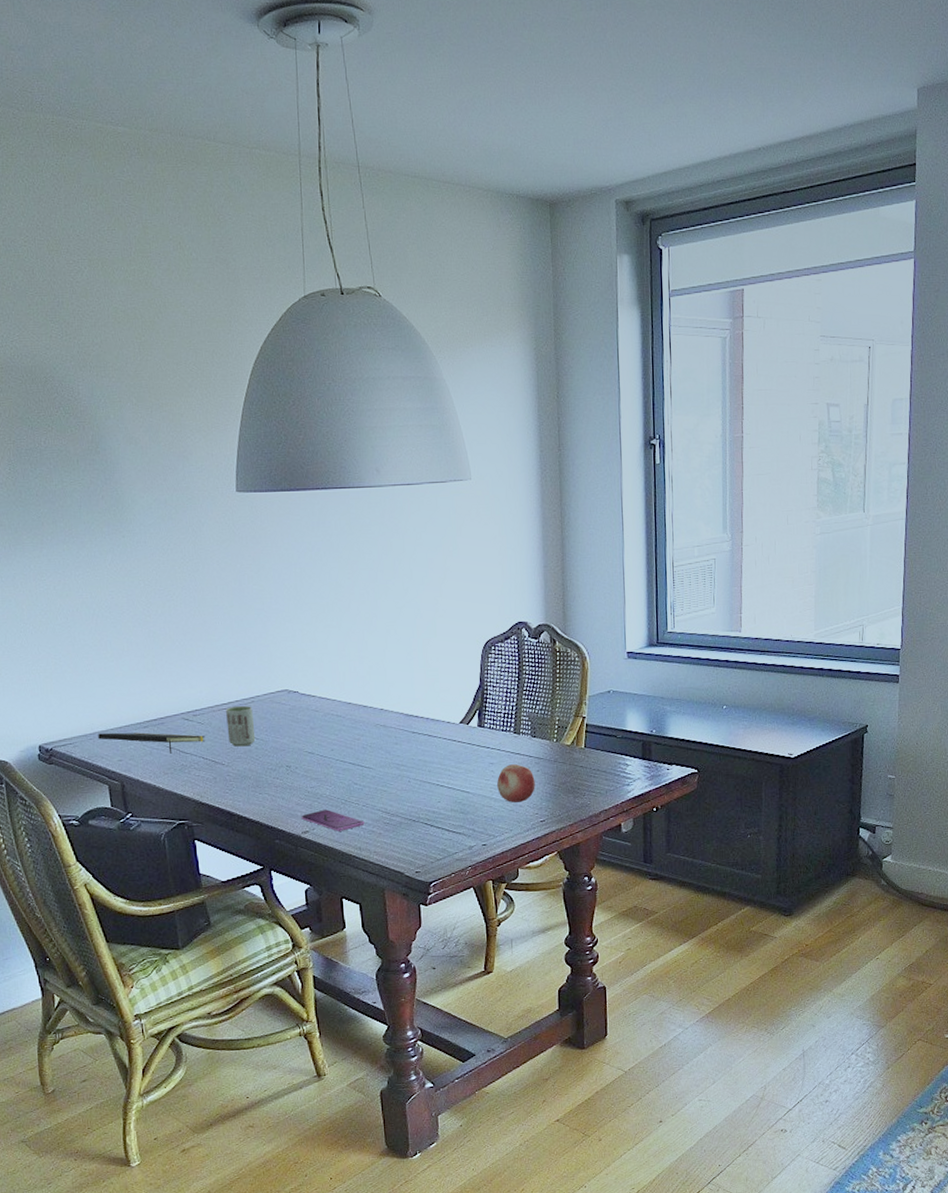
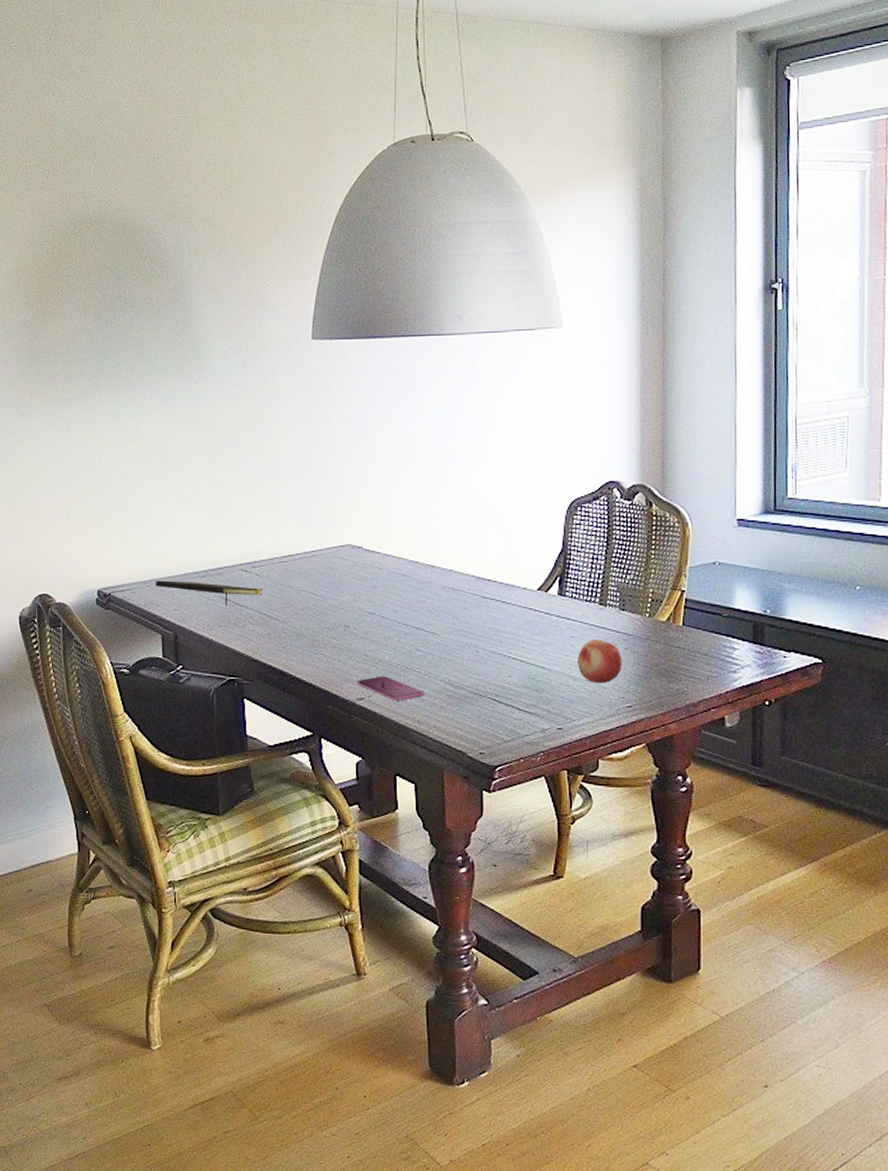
cup: present [226,705,256,747] -> none [285,559,314,602]

